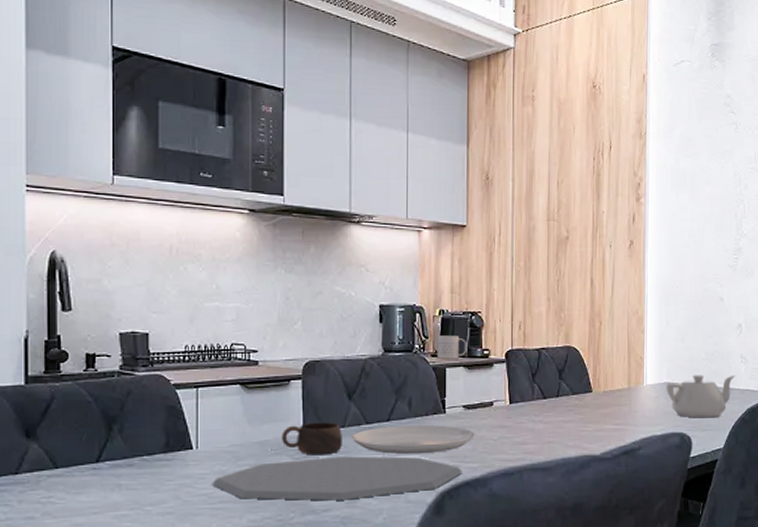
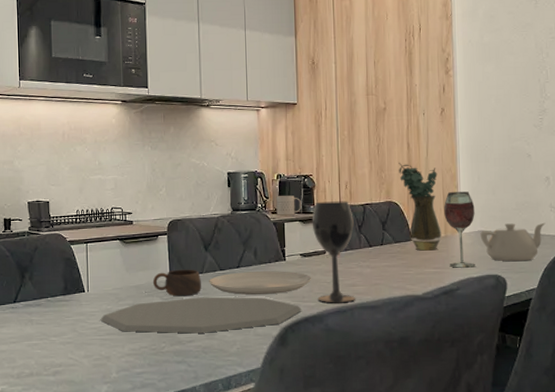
wine glass: none [478,344,527,464] -> present [312,201,356,303]
vase: none [580,300,624,404] -> present [398,162,442,251]
wineglass: none [628,337,662,425] -> present [444,192,475,268]

